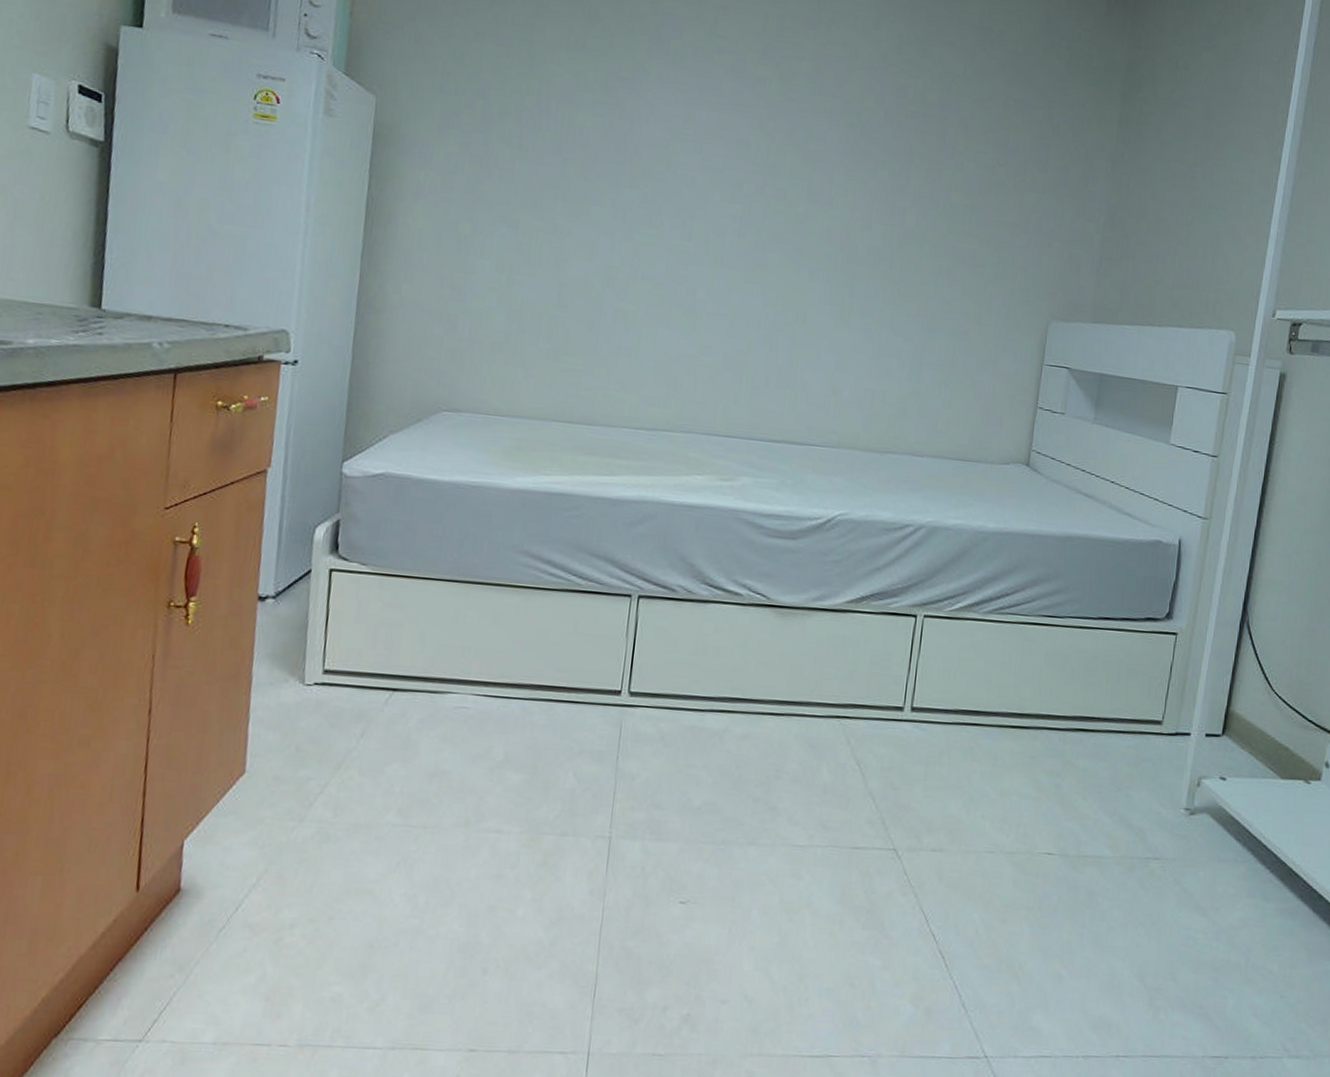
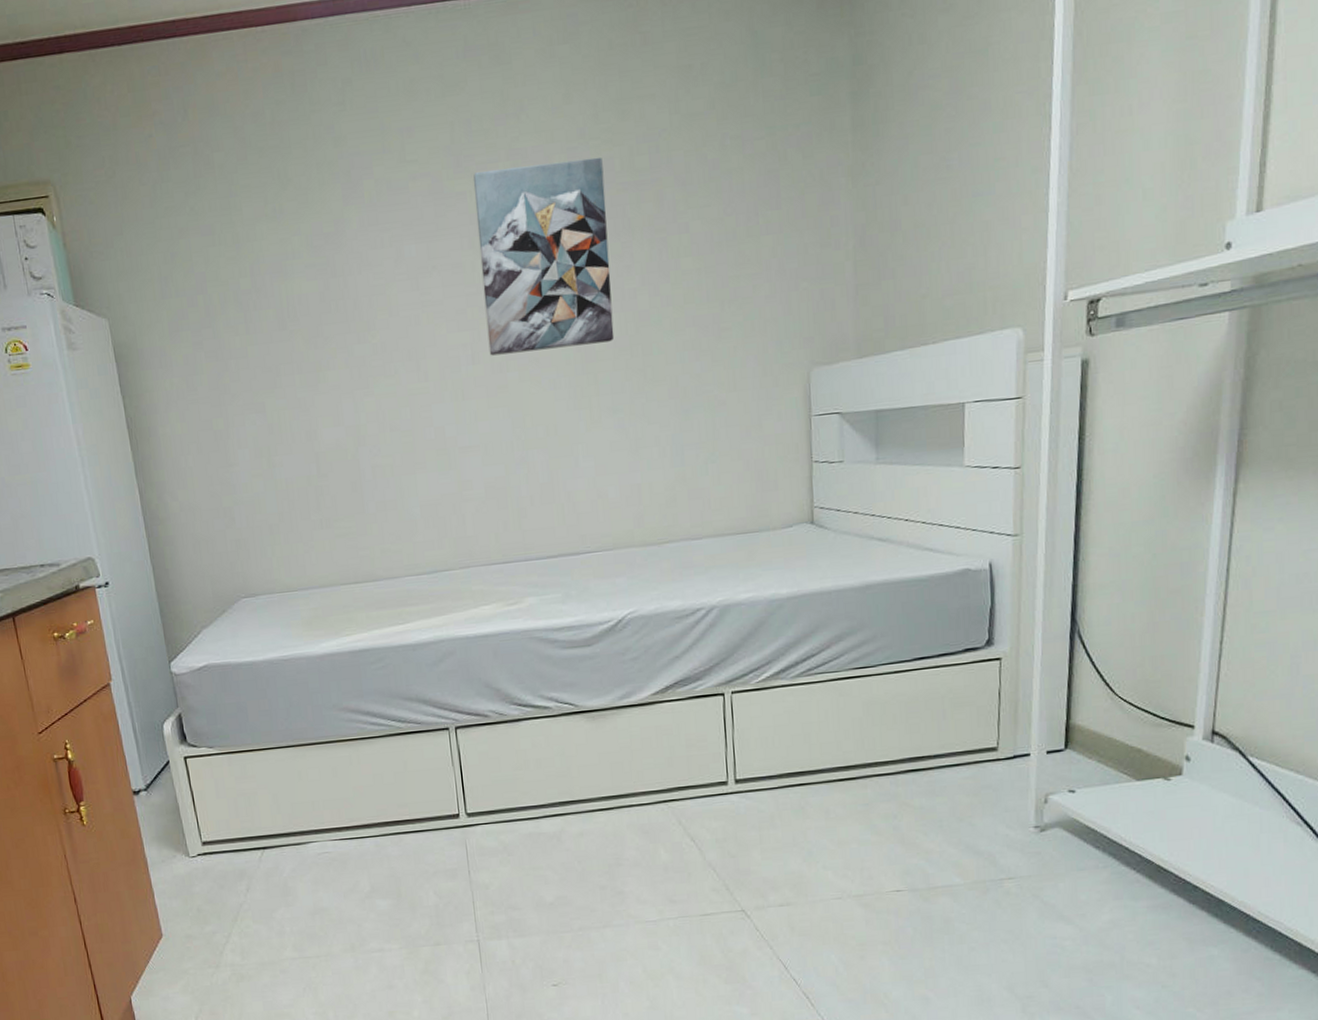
wall art: none [756,63,898,250] -> present [473,157,615,356]

